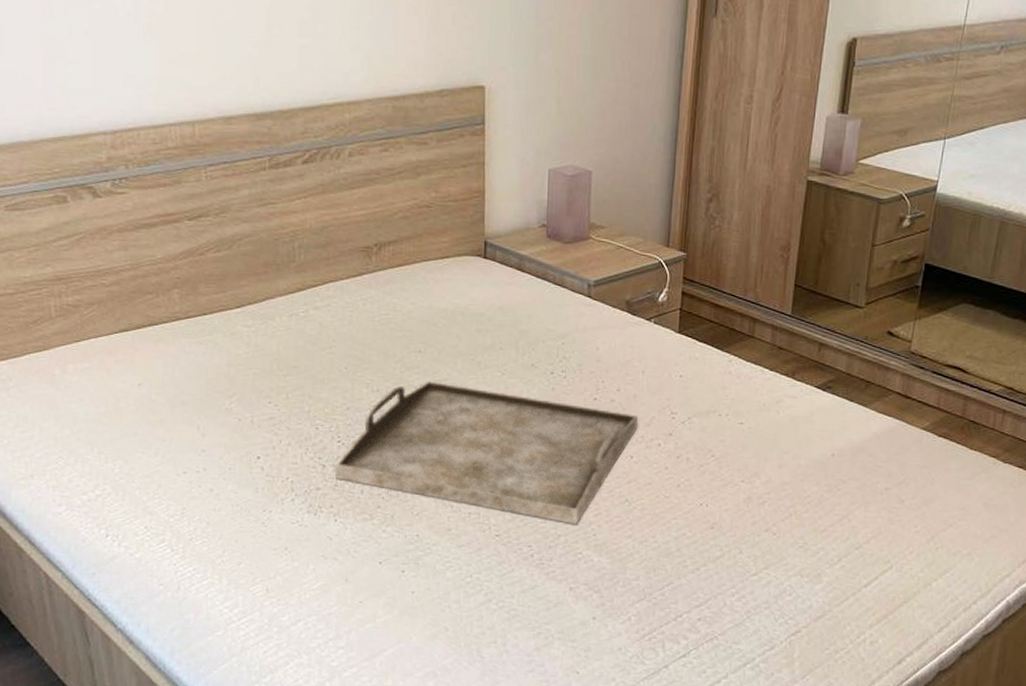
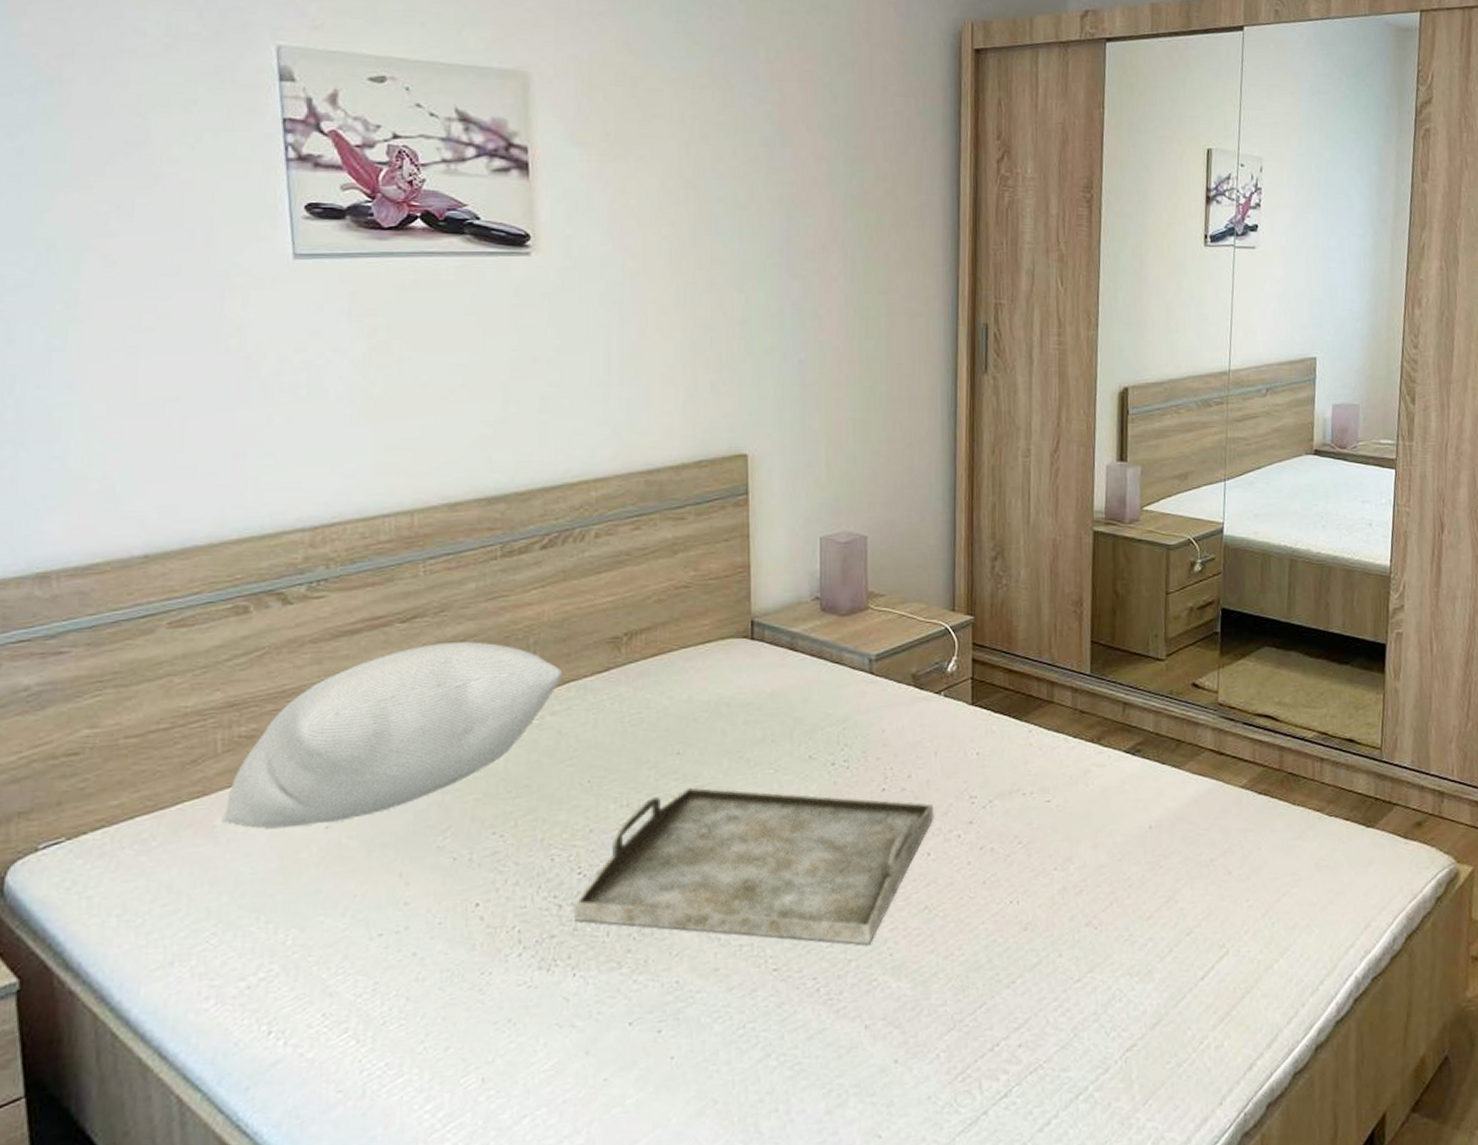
pillow: none [60,240,323,382] -> present [222,642,563,829]

